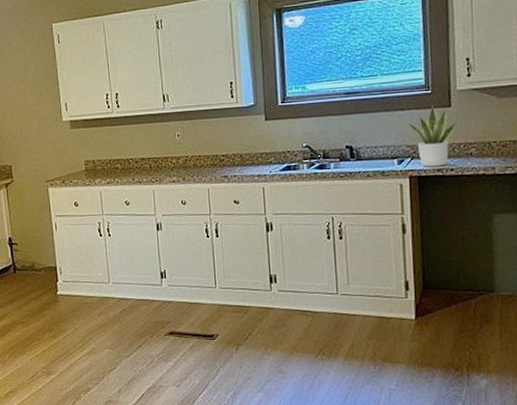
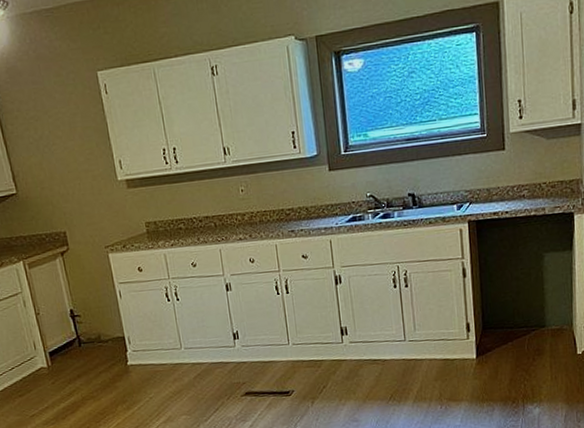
potted plant: present [407,105,456,168] -> none [465,149,510,212]

